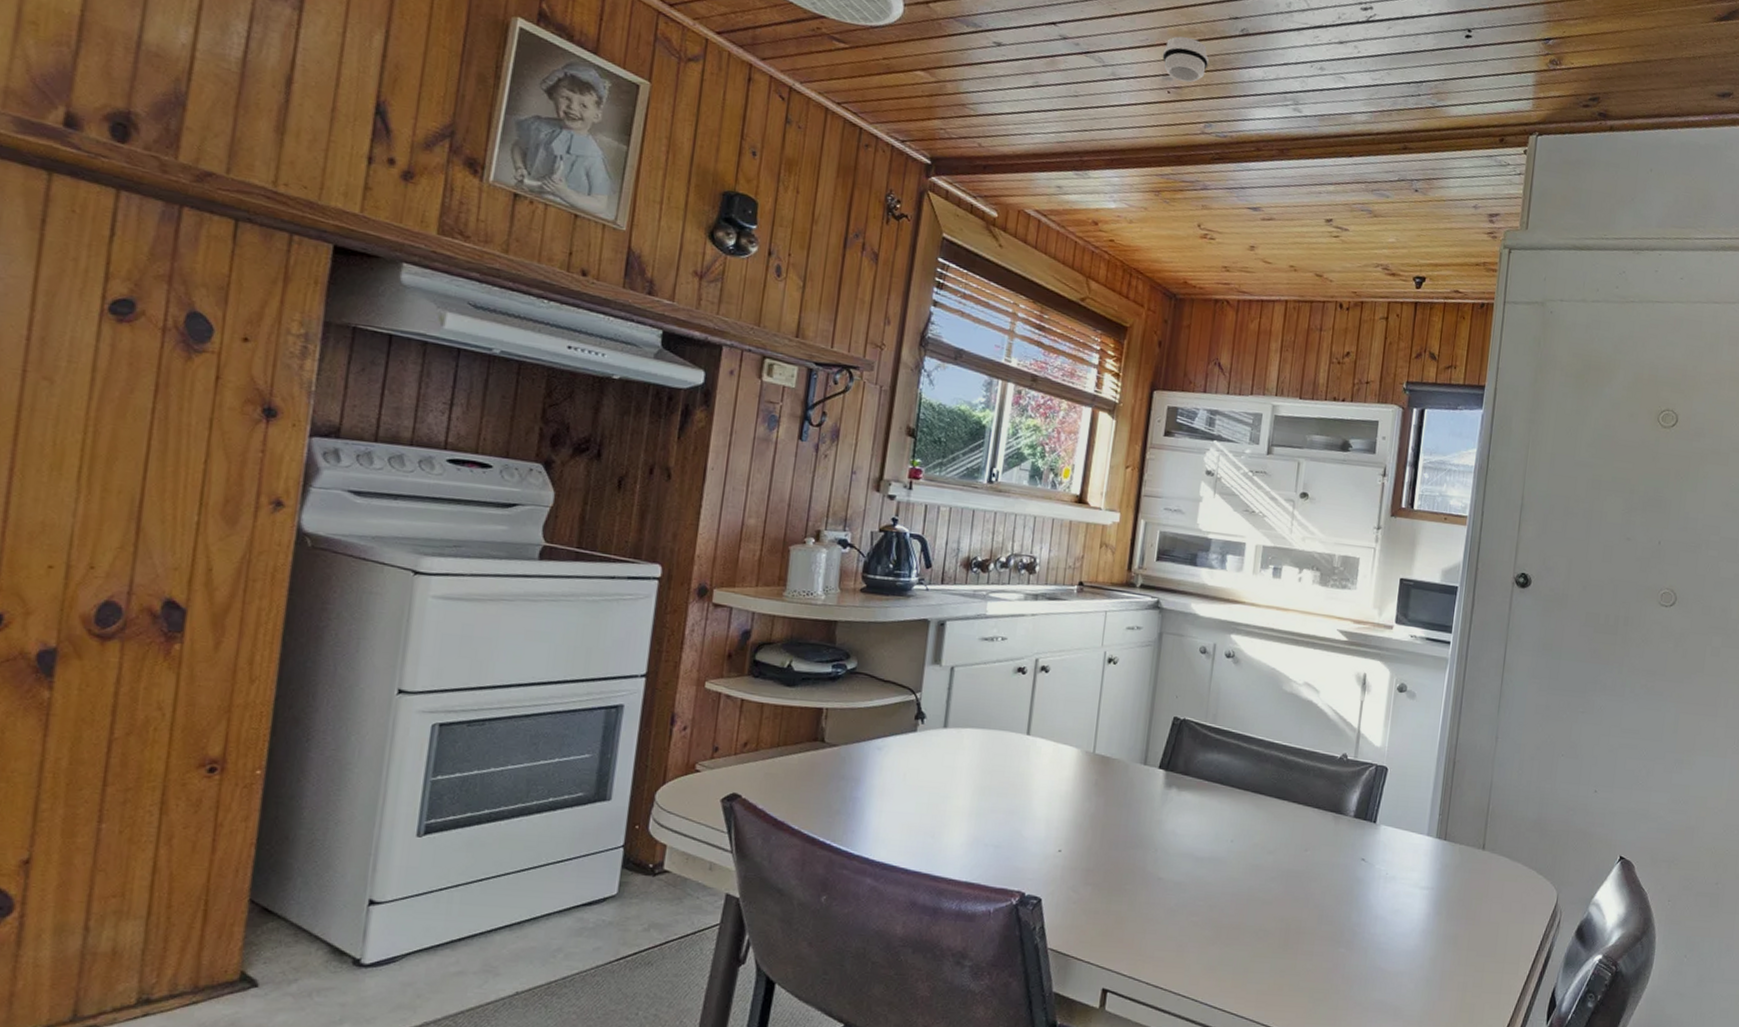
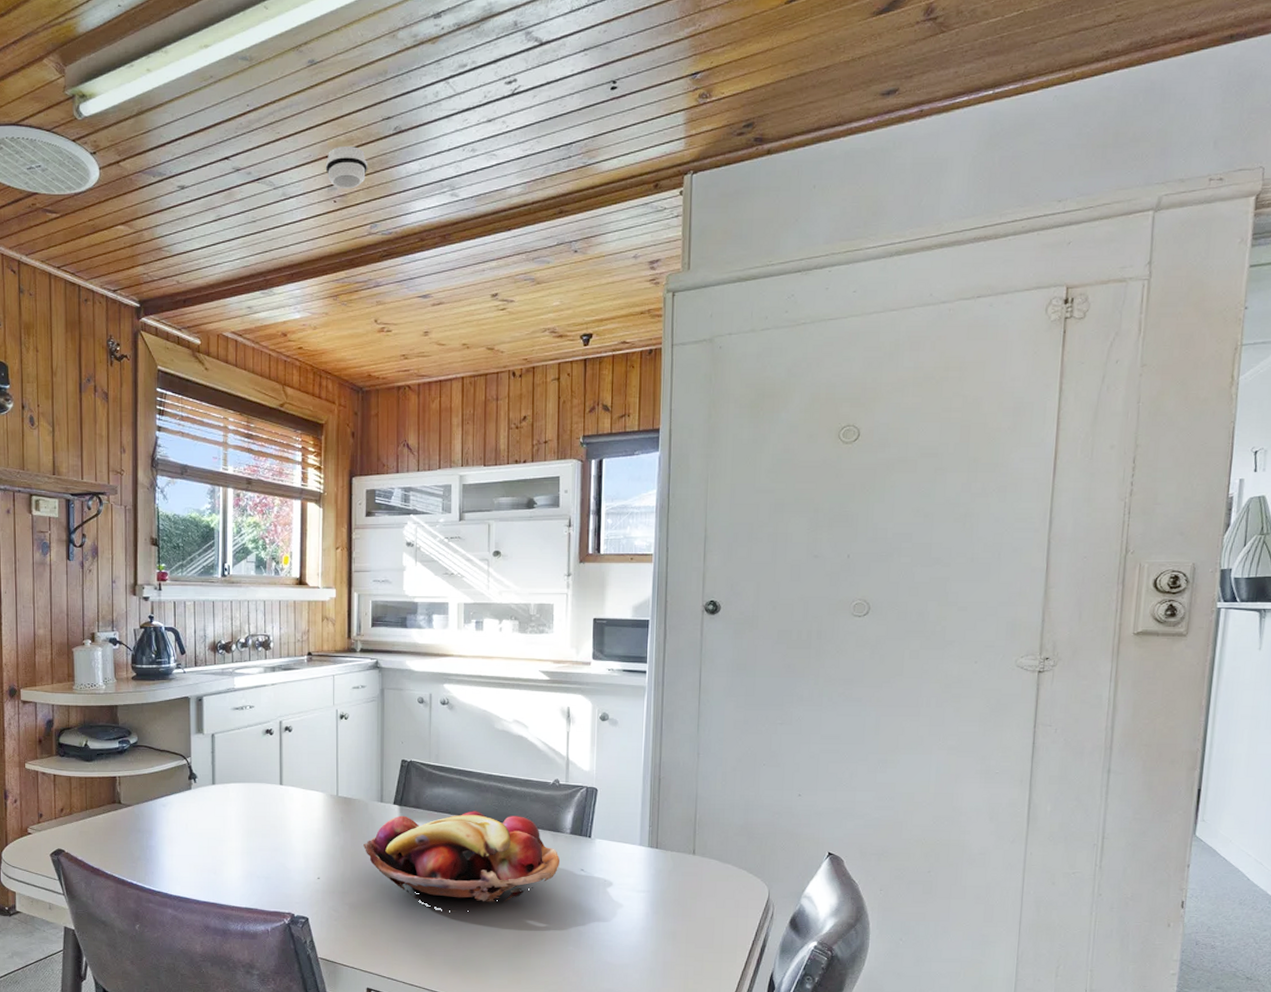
fruit basket: none [1118,782,1340,900] -> present [363,811,561,912]

